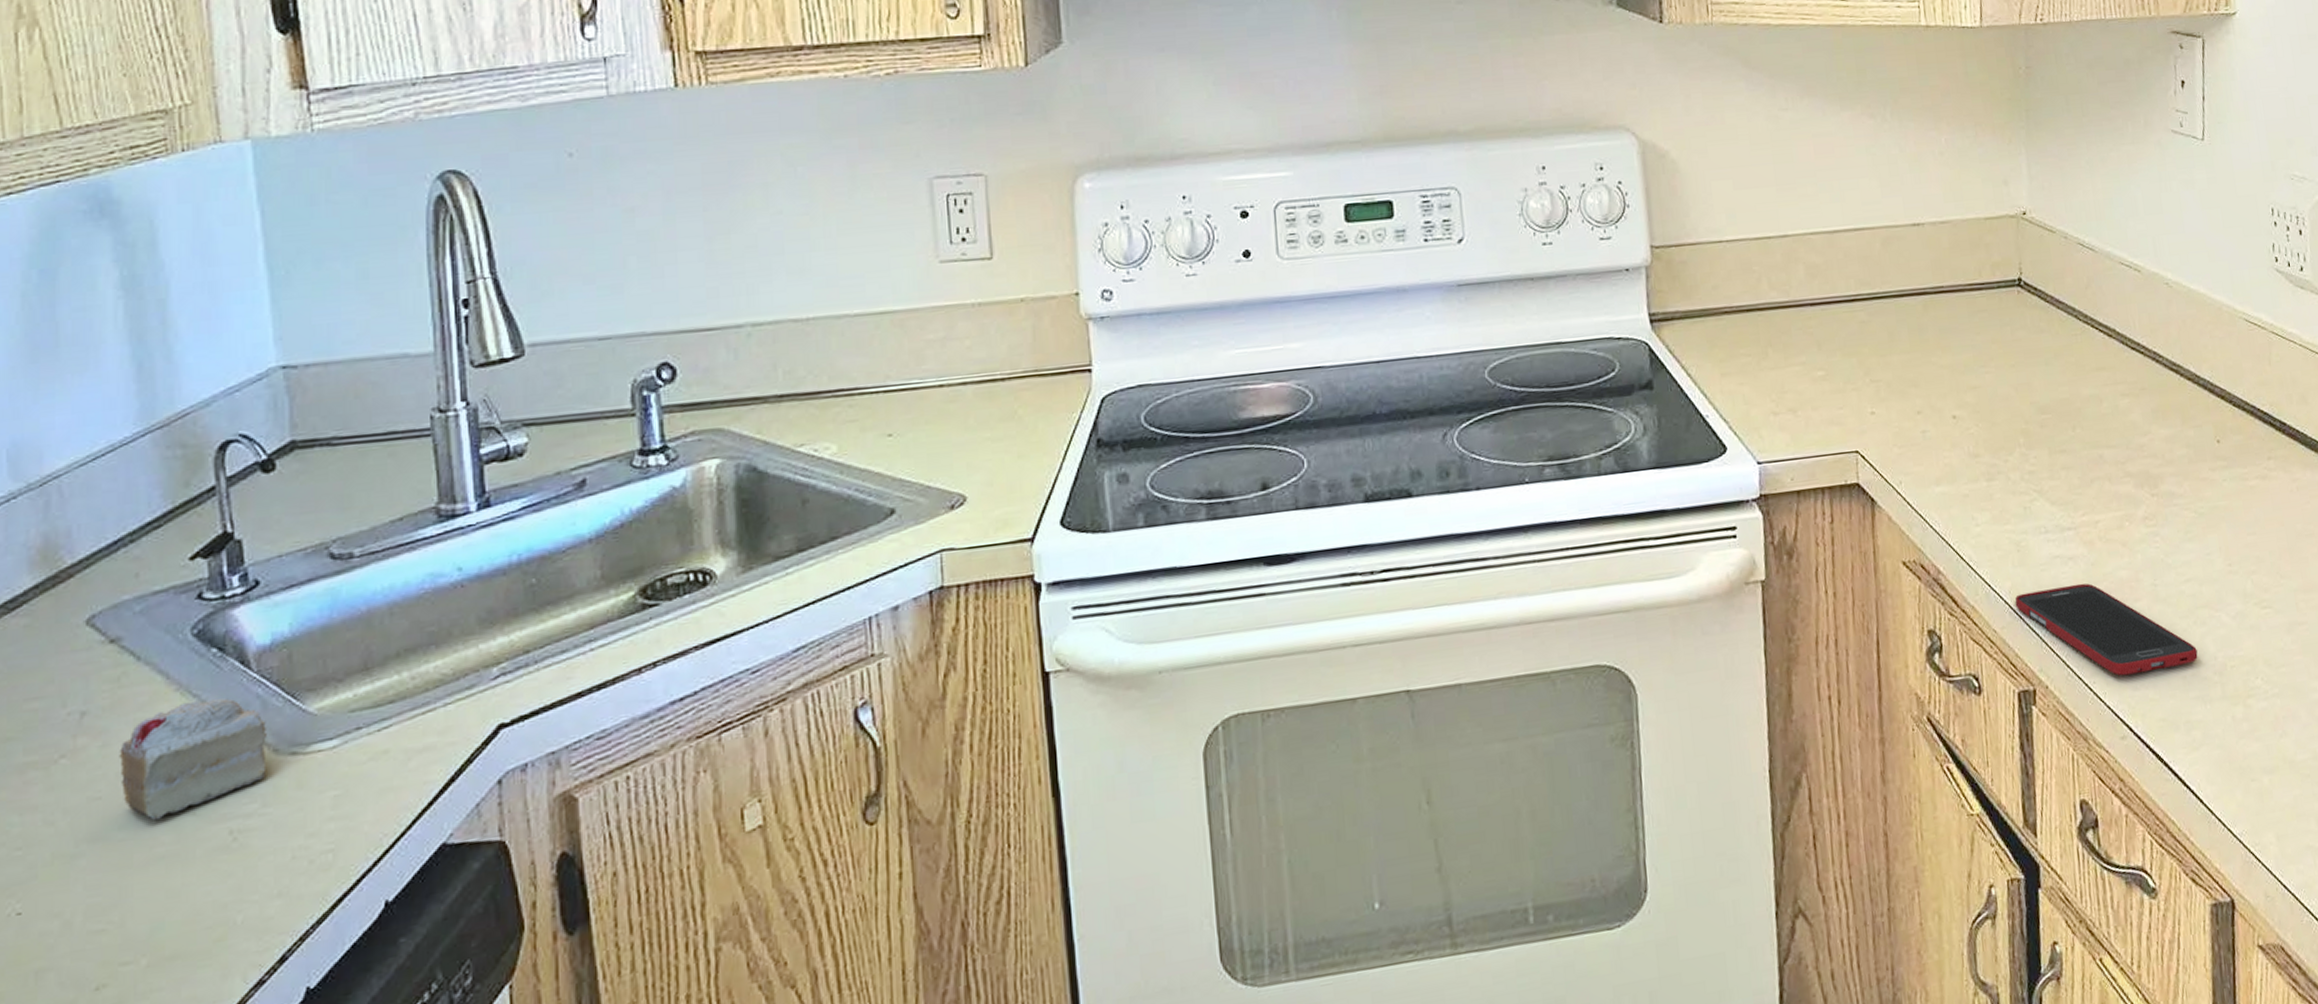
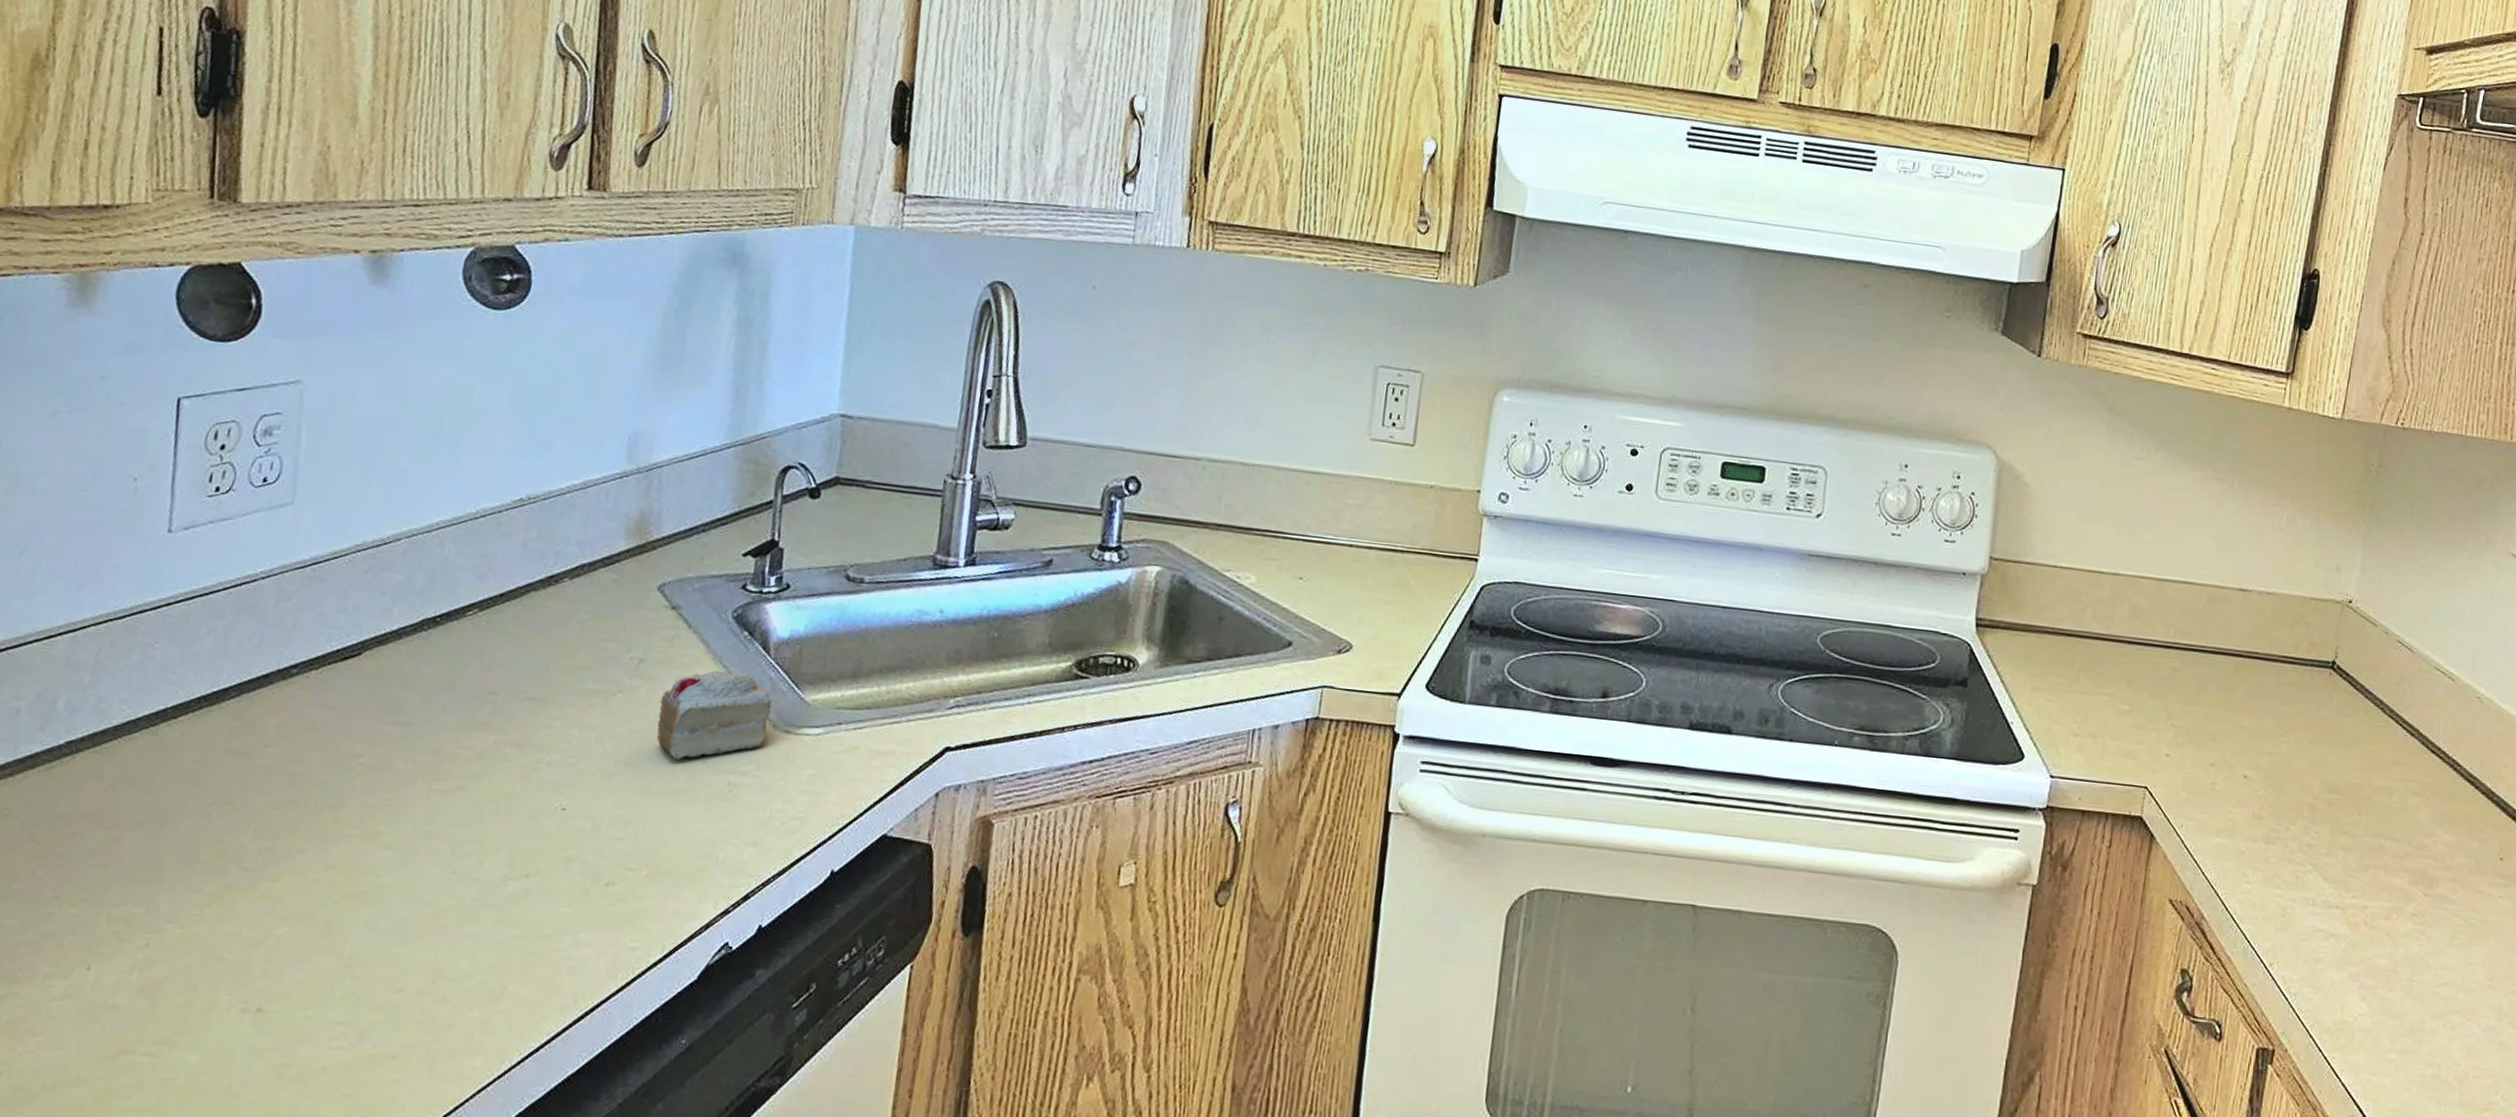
cell phone: present [2015,583,2198,676] -> none [2270,956,2442,1064]

